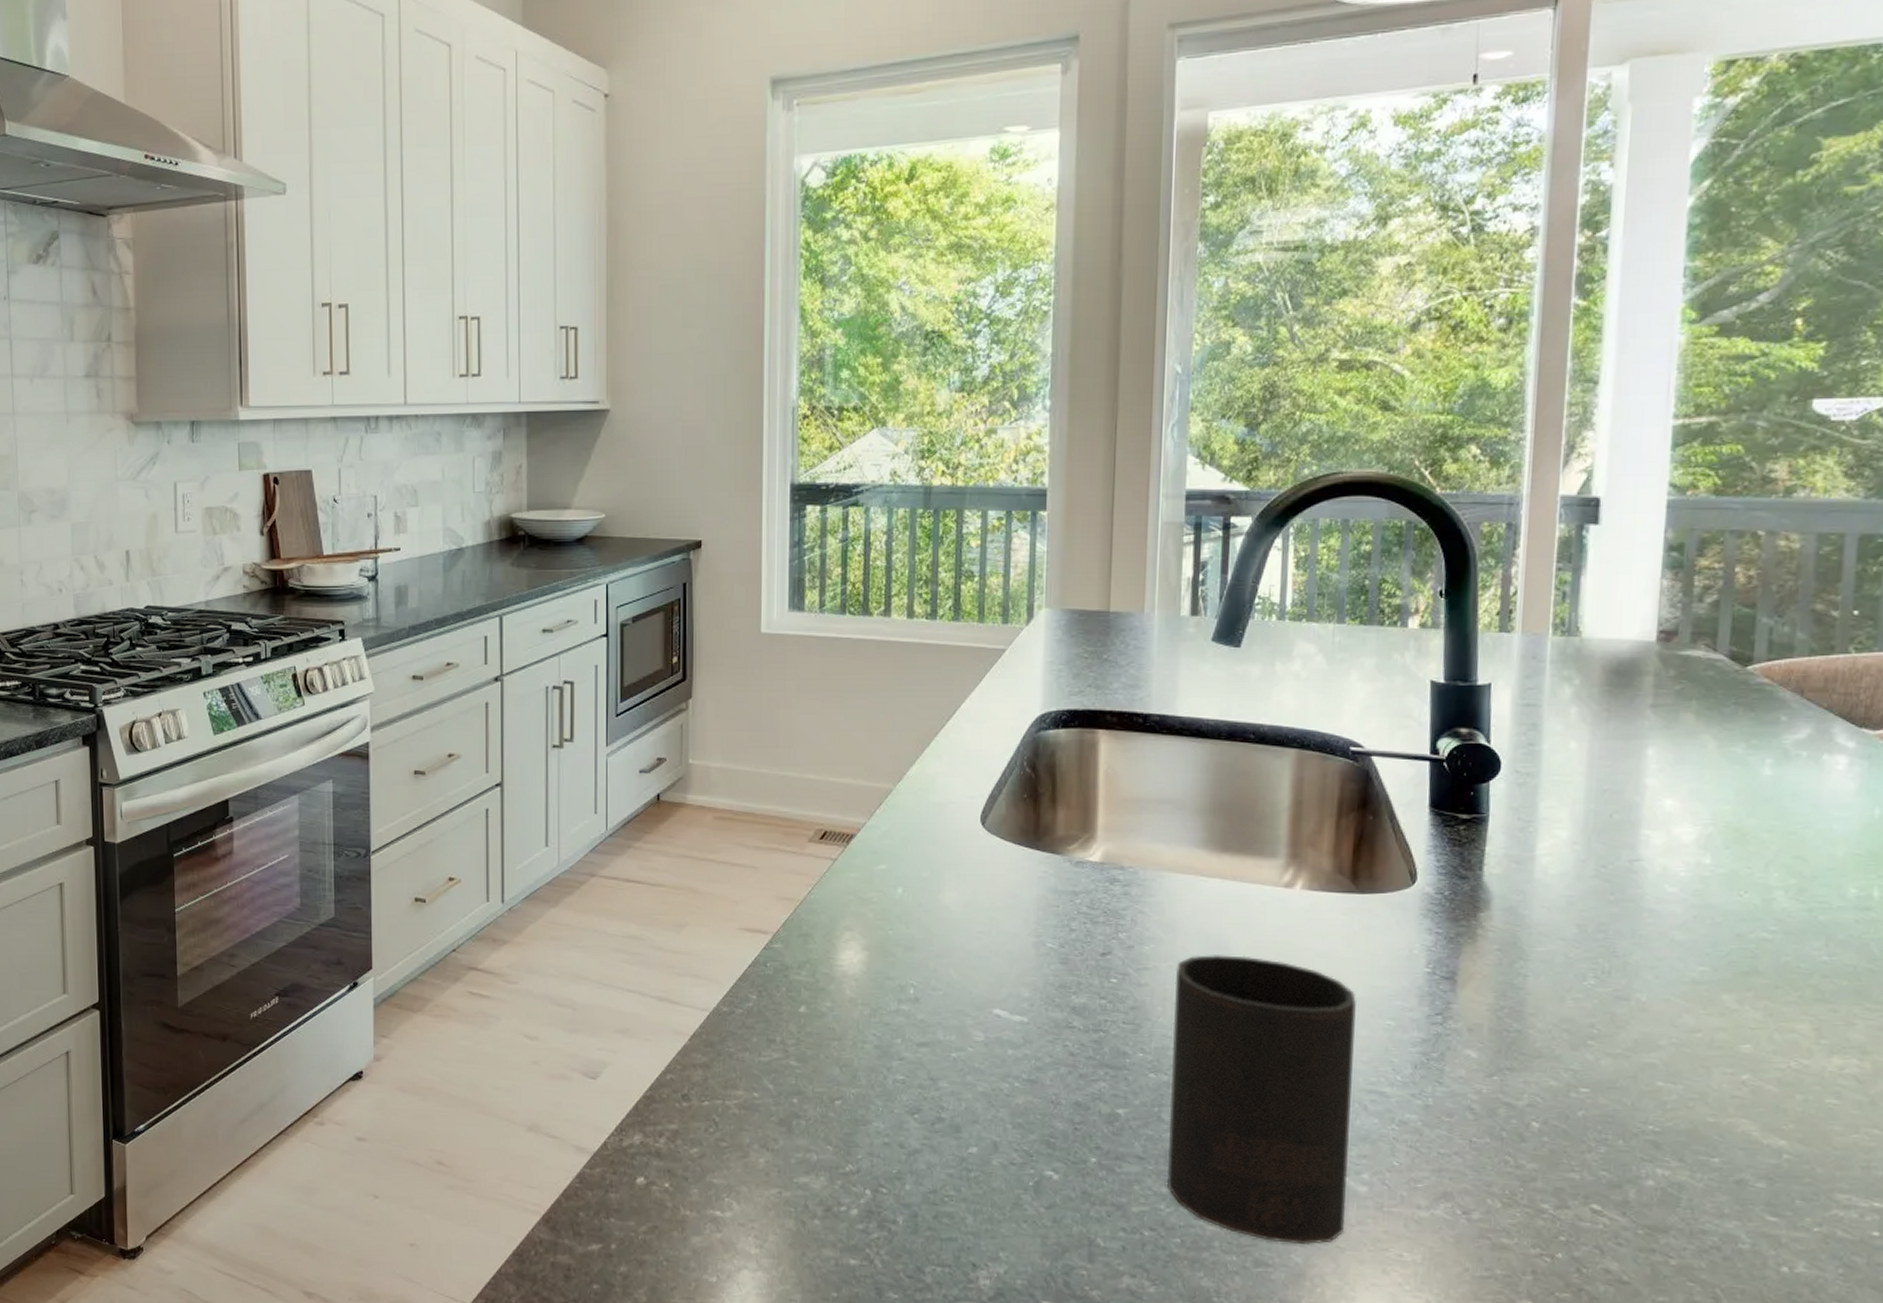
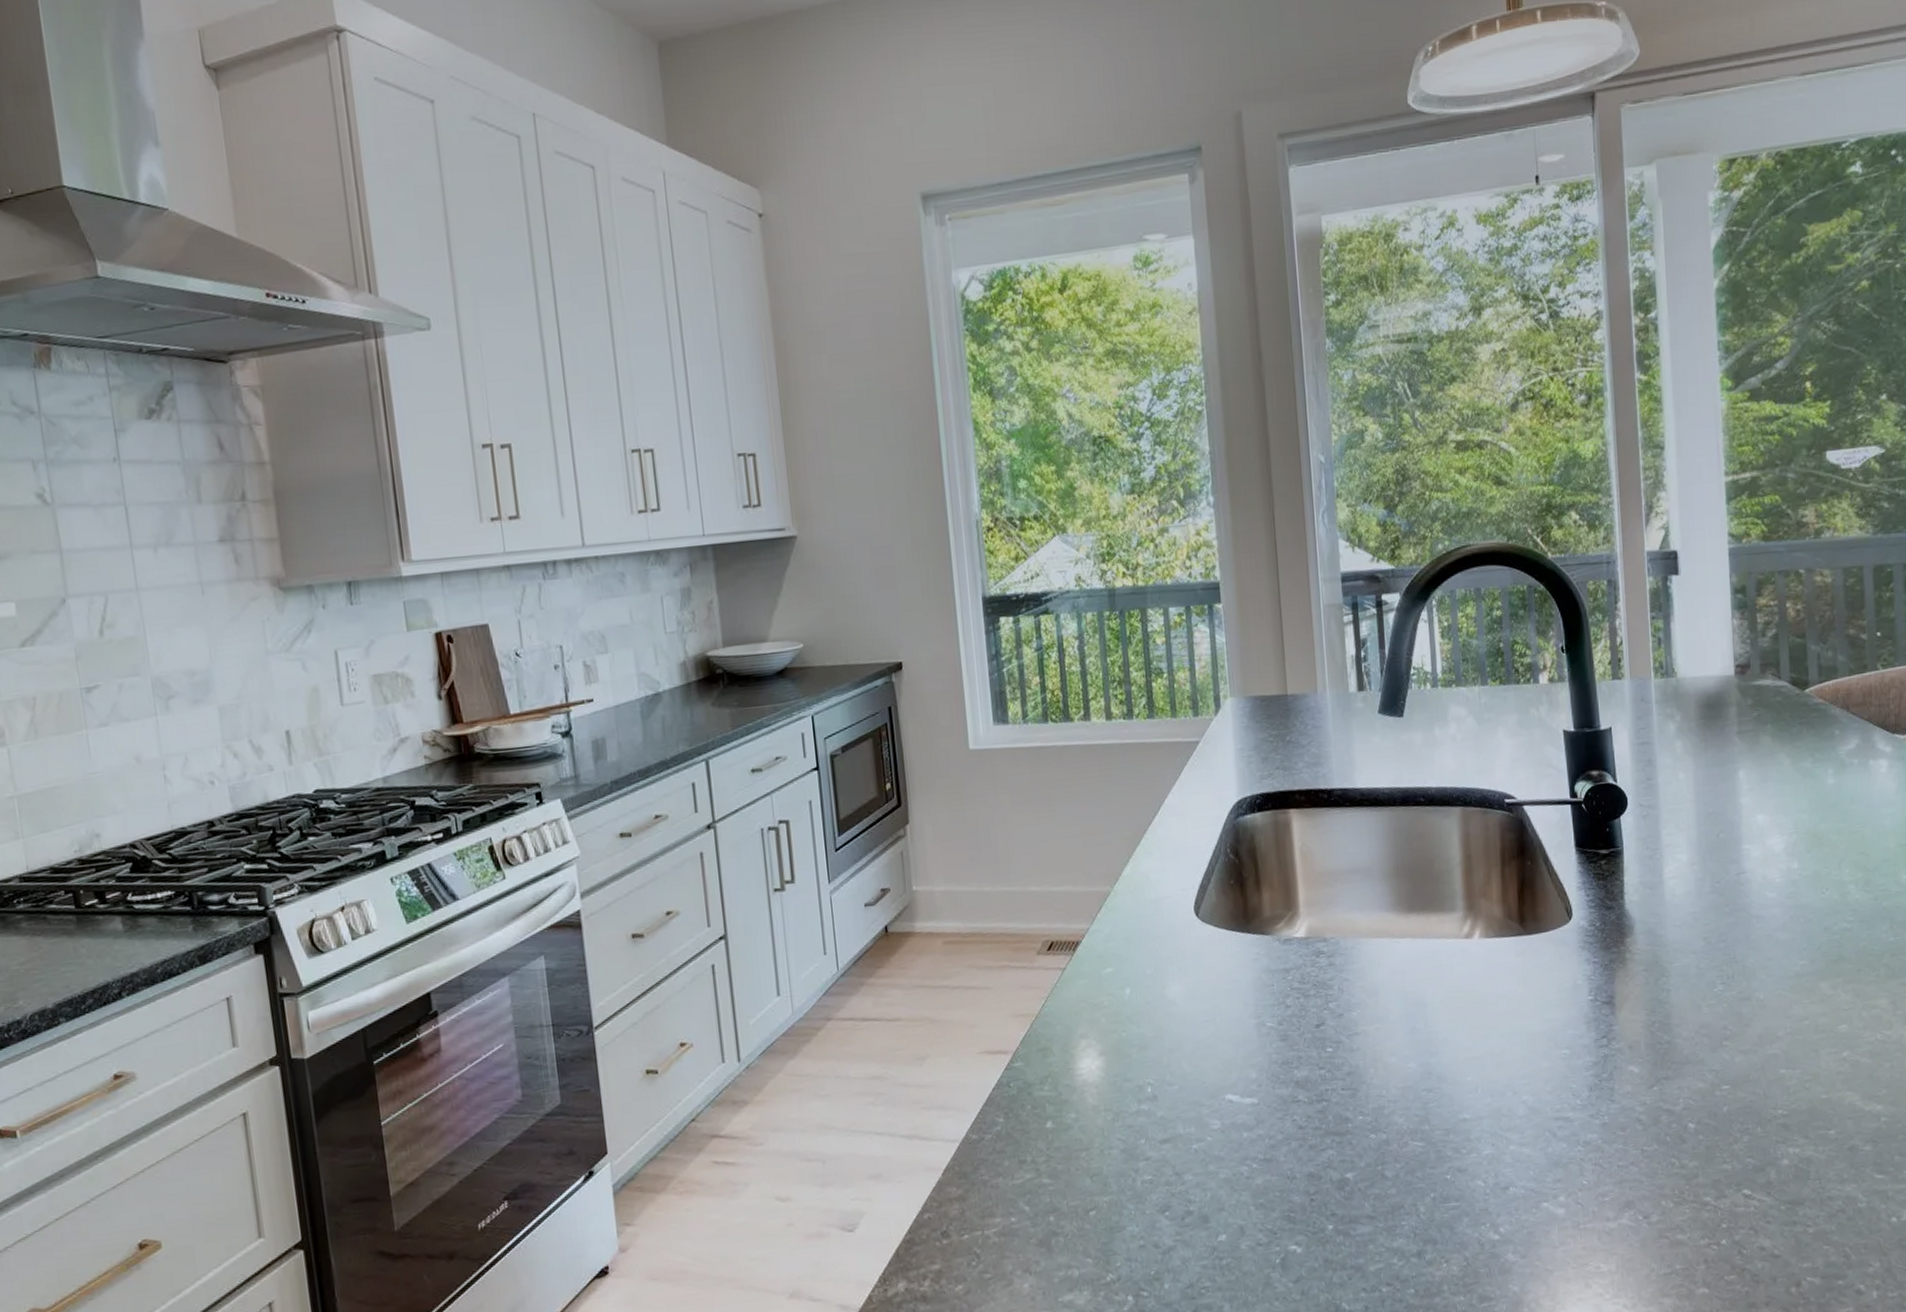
cup: present [1166,954,1356,1244] -> none [1381,1008,1550,1276]

